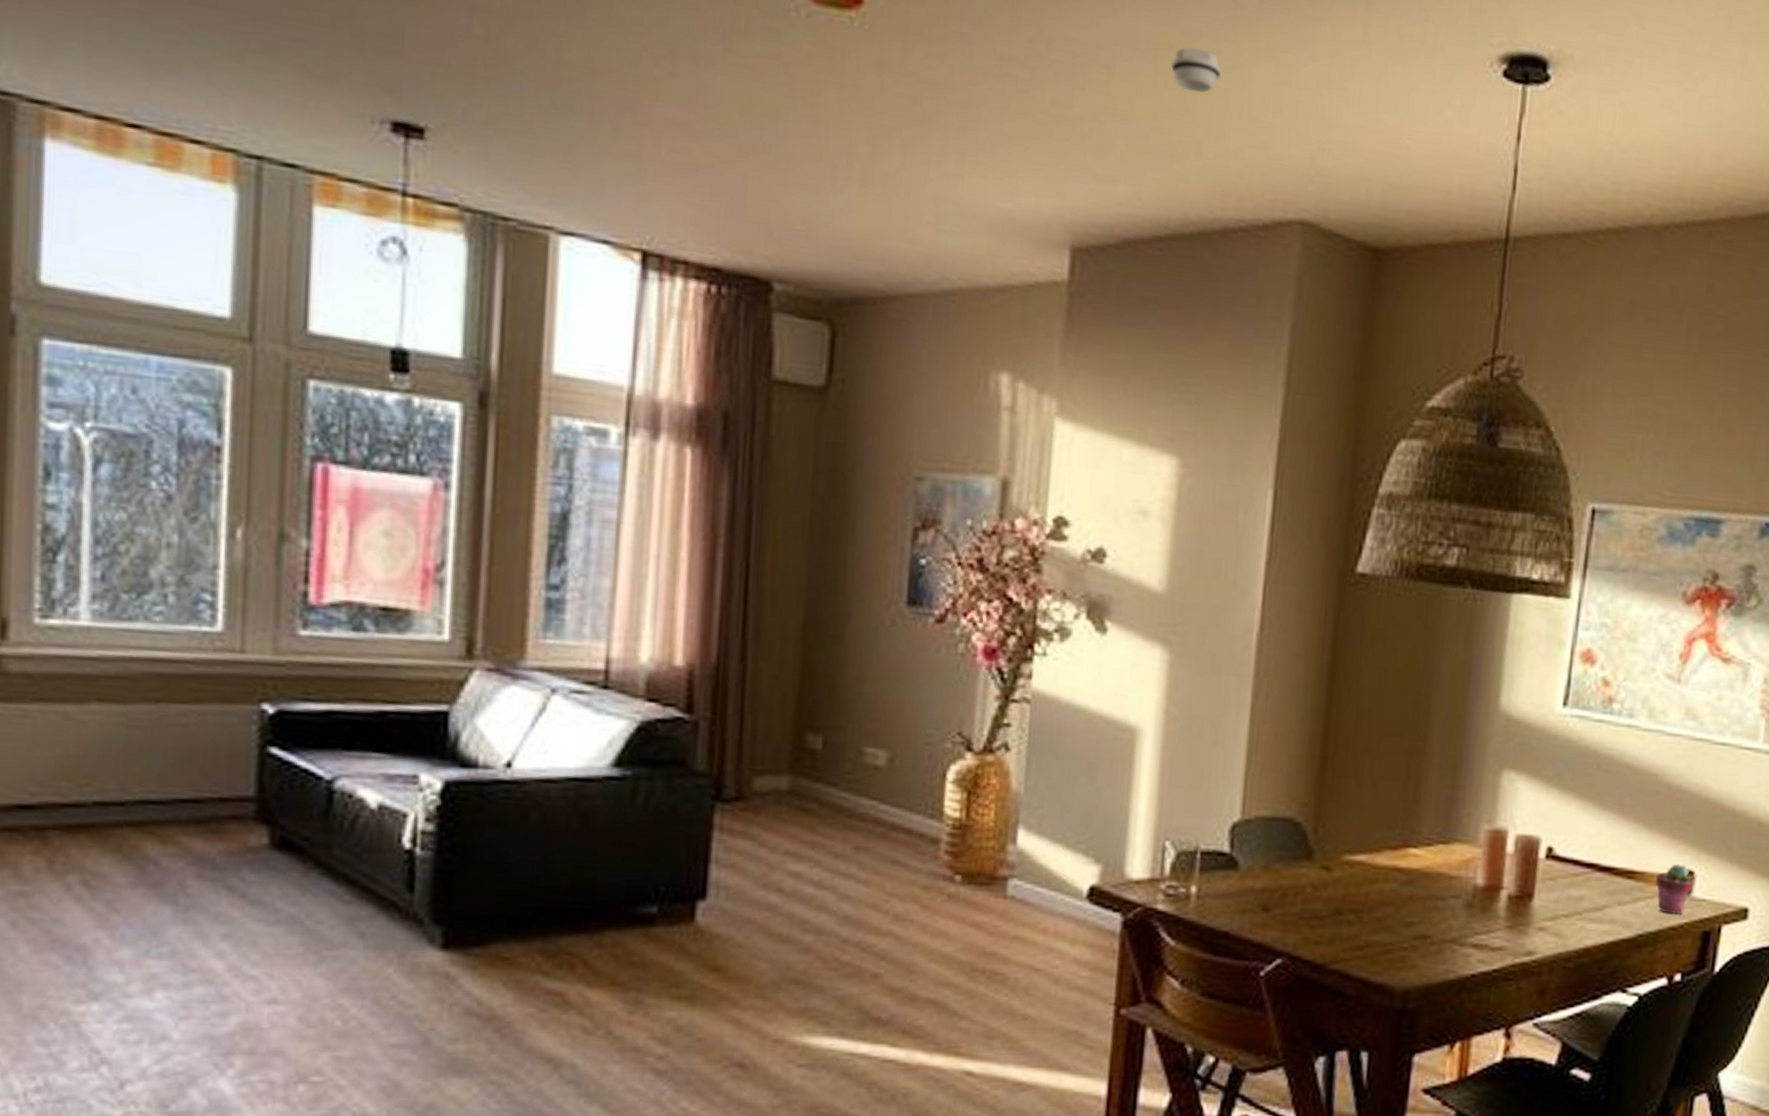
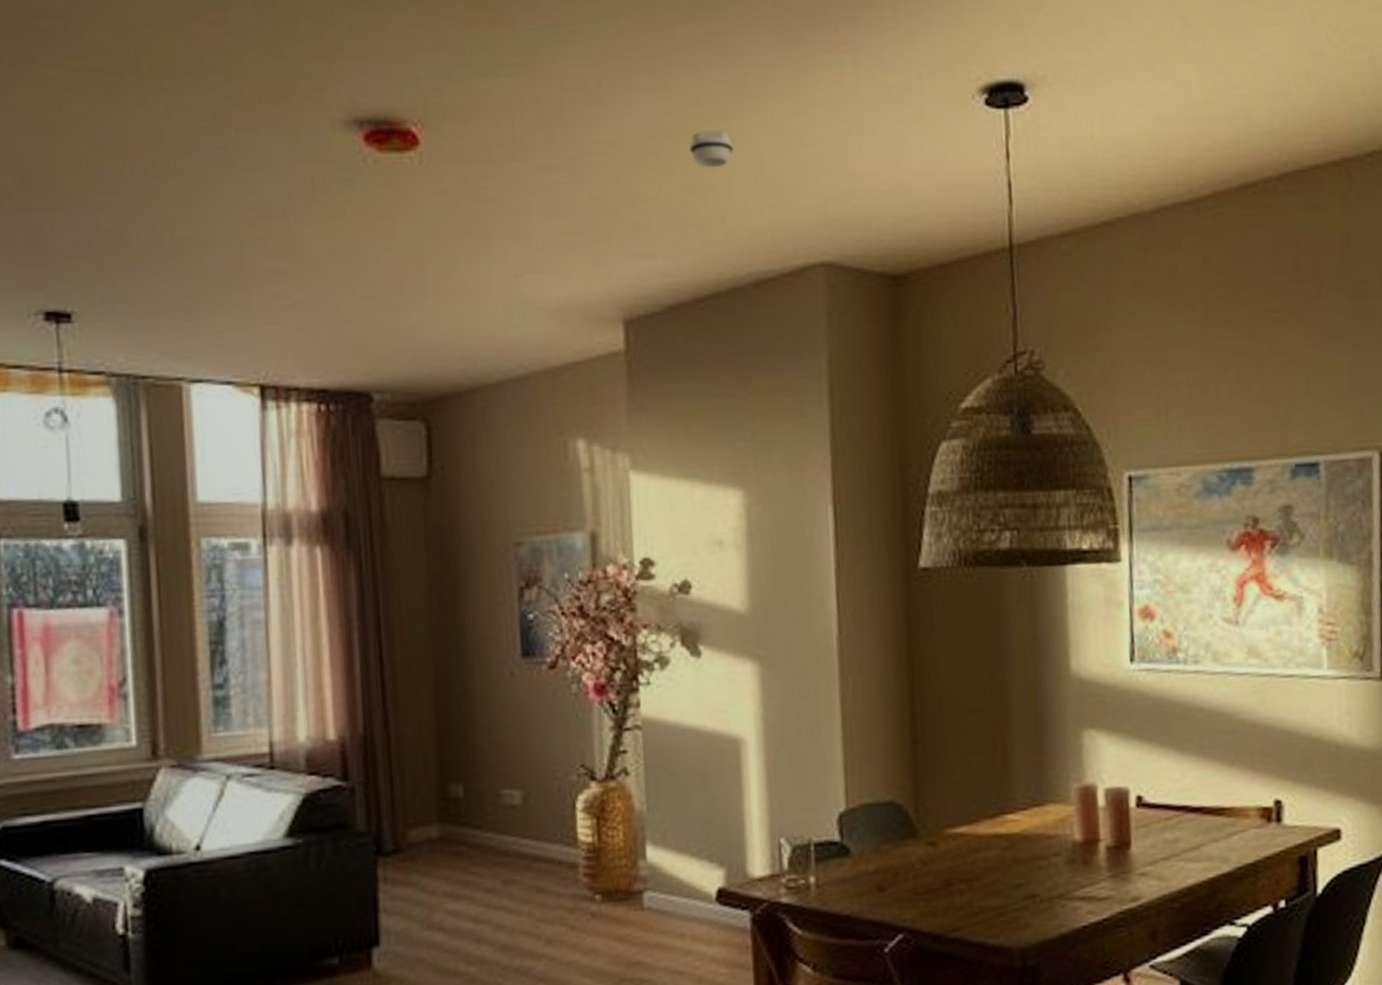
potted succulent: present [1655,863,1694,915] -> none [1244,795,1283,845]

